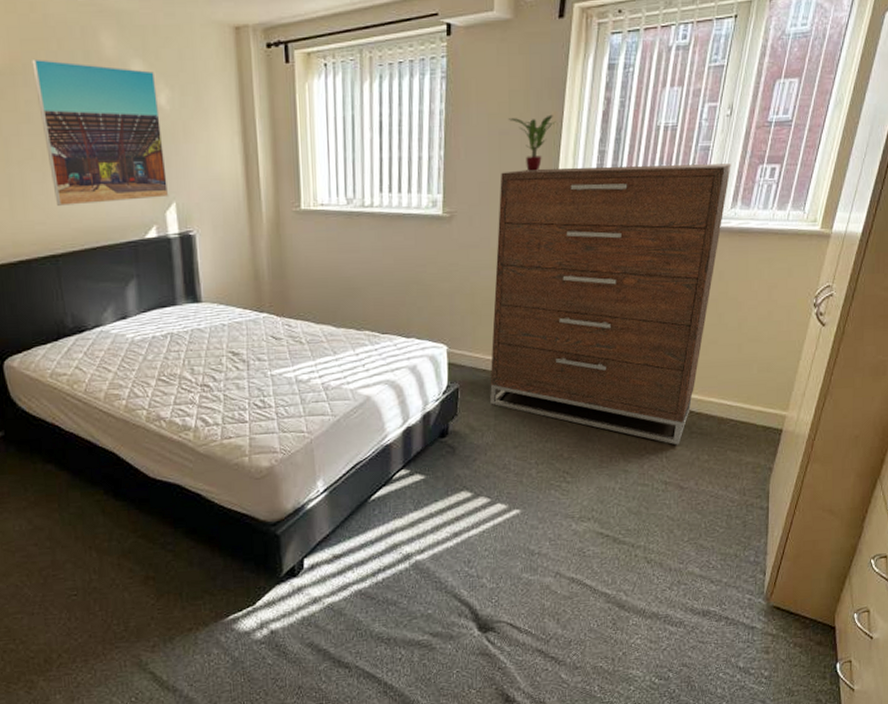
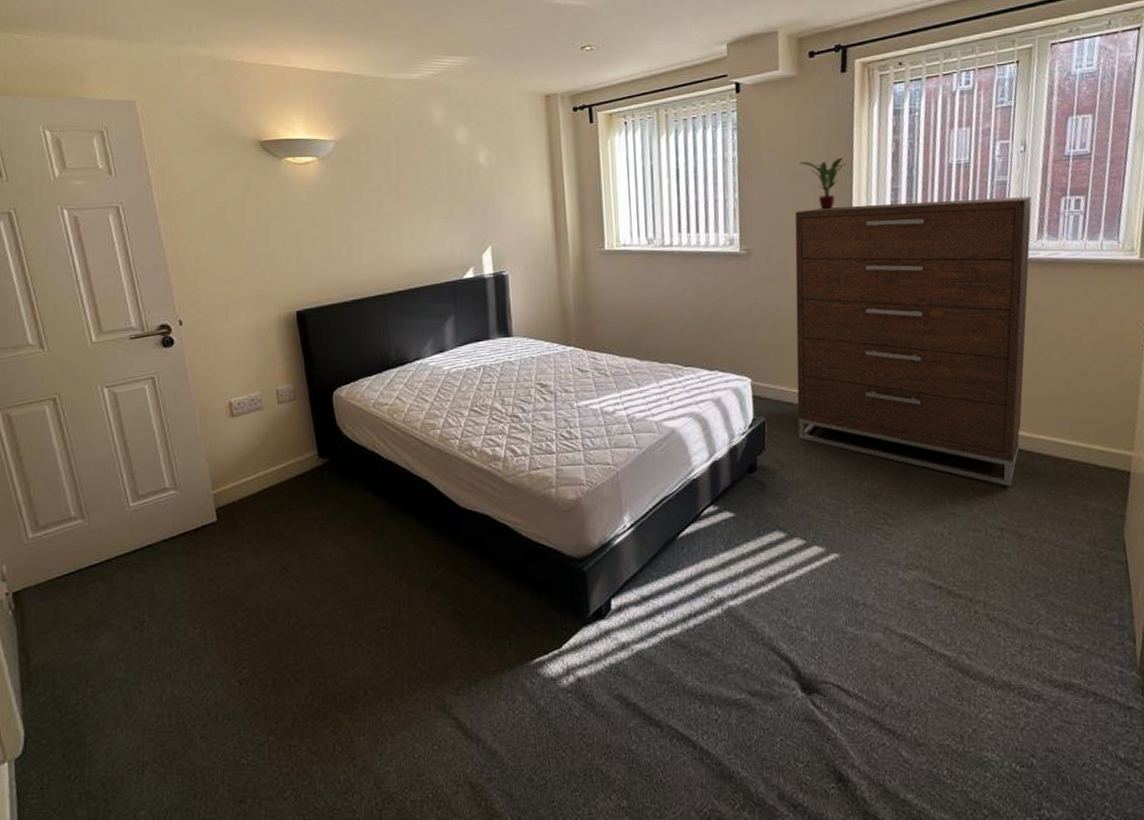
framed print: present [32,58,169,206] -> none [374,129,486,251]

